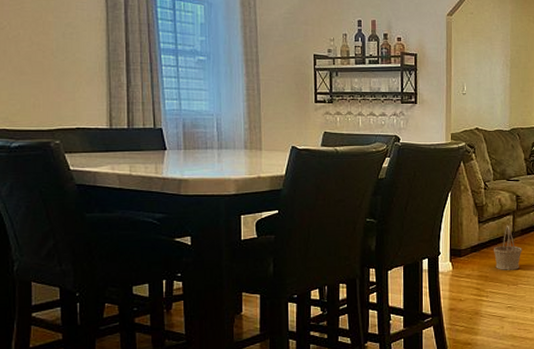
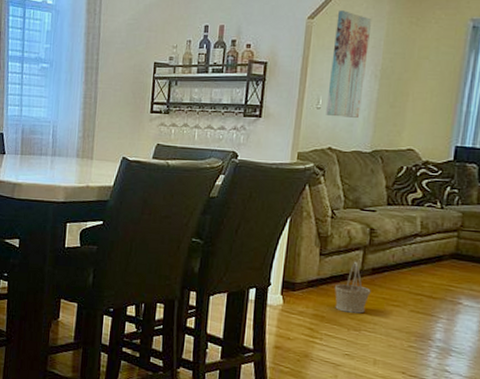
wall art: none [470,9,499,101] -> present [326,10,372,118]

